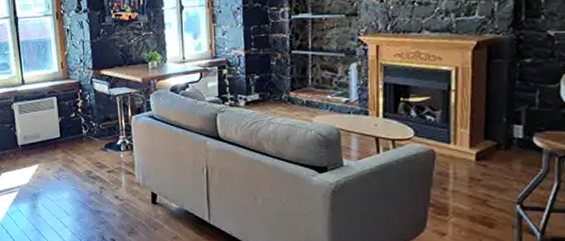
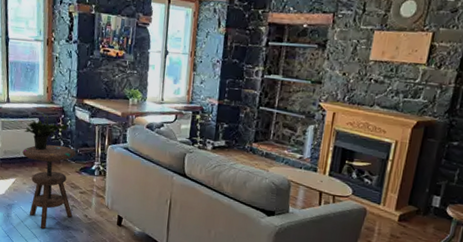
potted plant: none [42,91,87,131] -> present [24,114,68,151]
side table: none [43,122,103,217] -> present [22,144,76,229]

